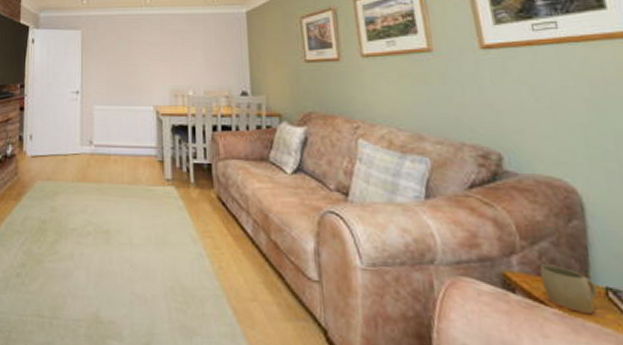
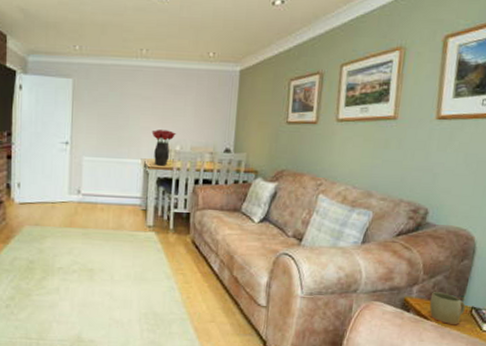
bouquet: none [162,75,188,112] -> present [151,130,177,166]

